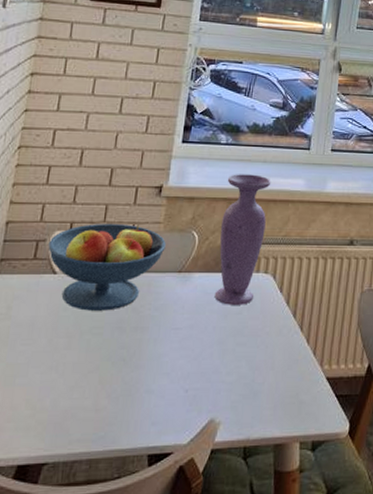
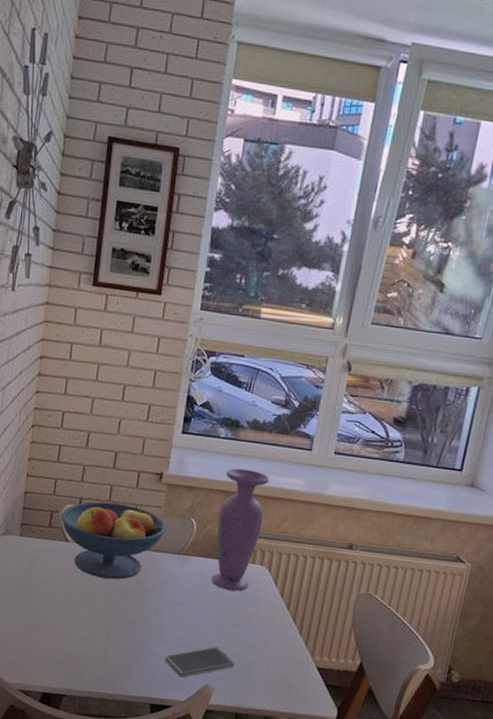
smartphone: none [165,371,242,416] -> present [165,646,235,678]

